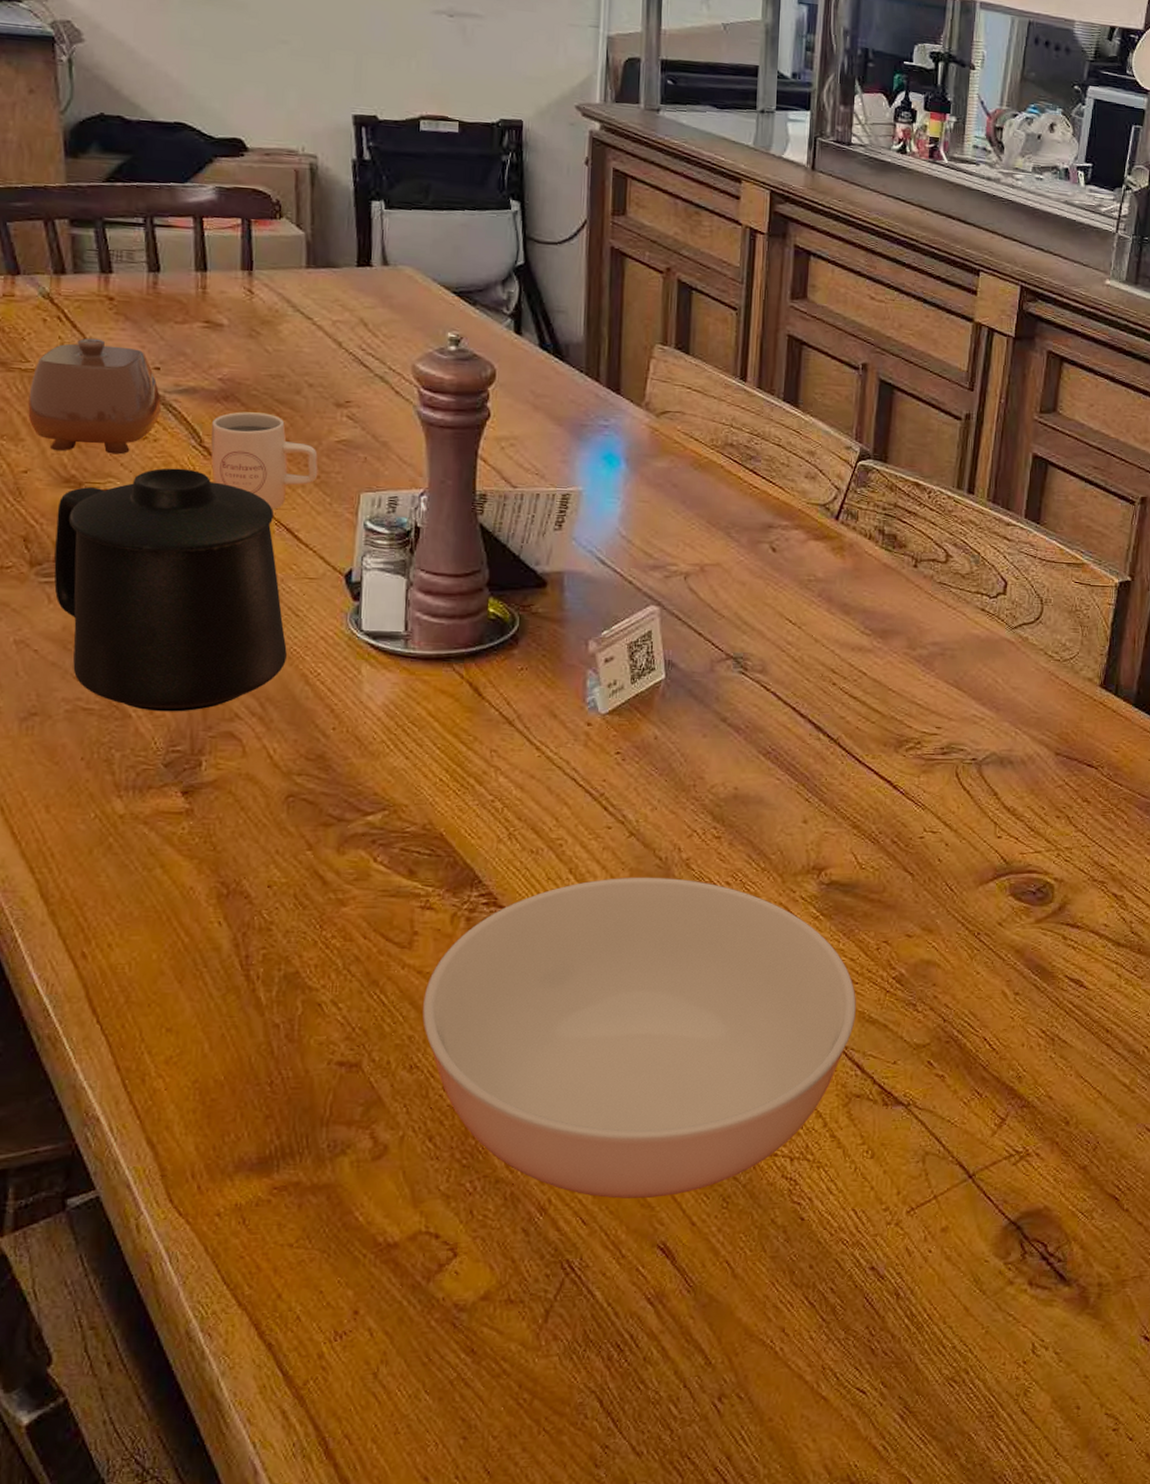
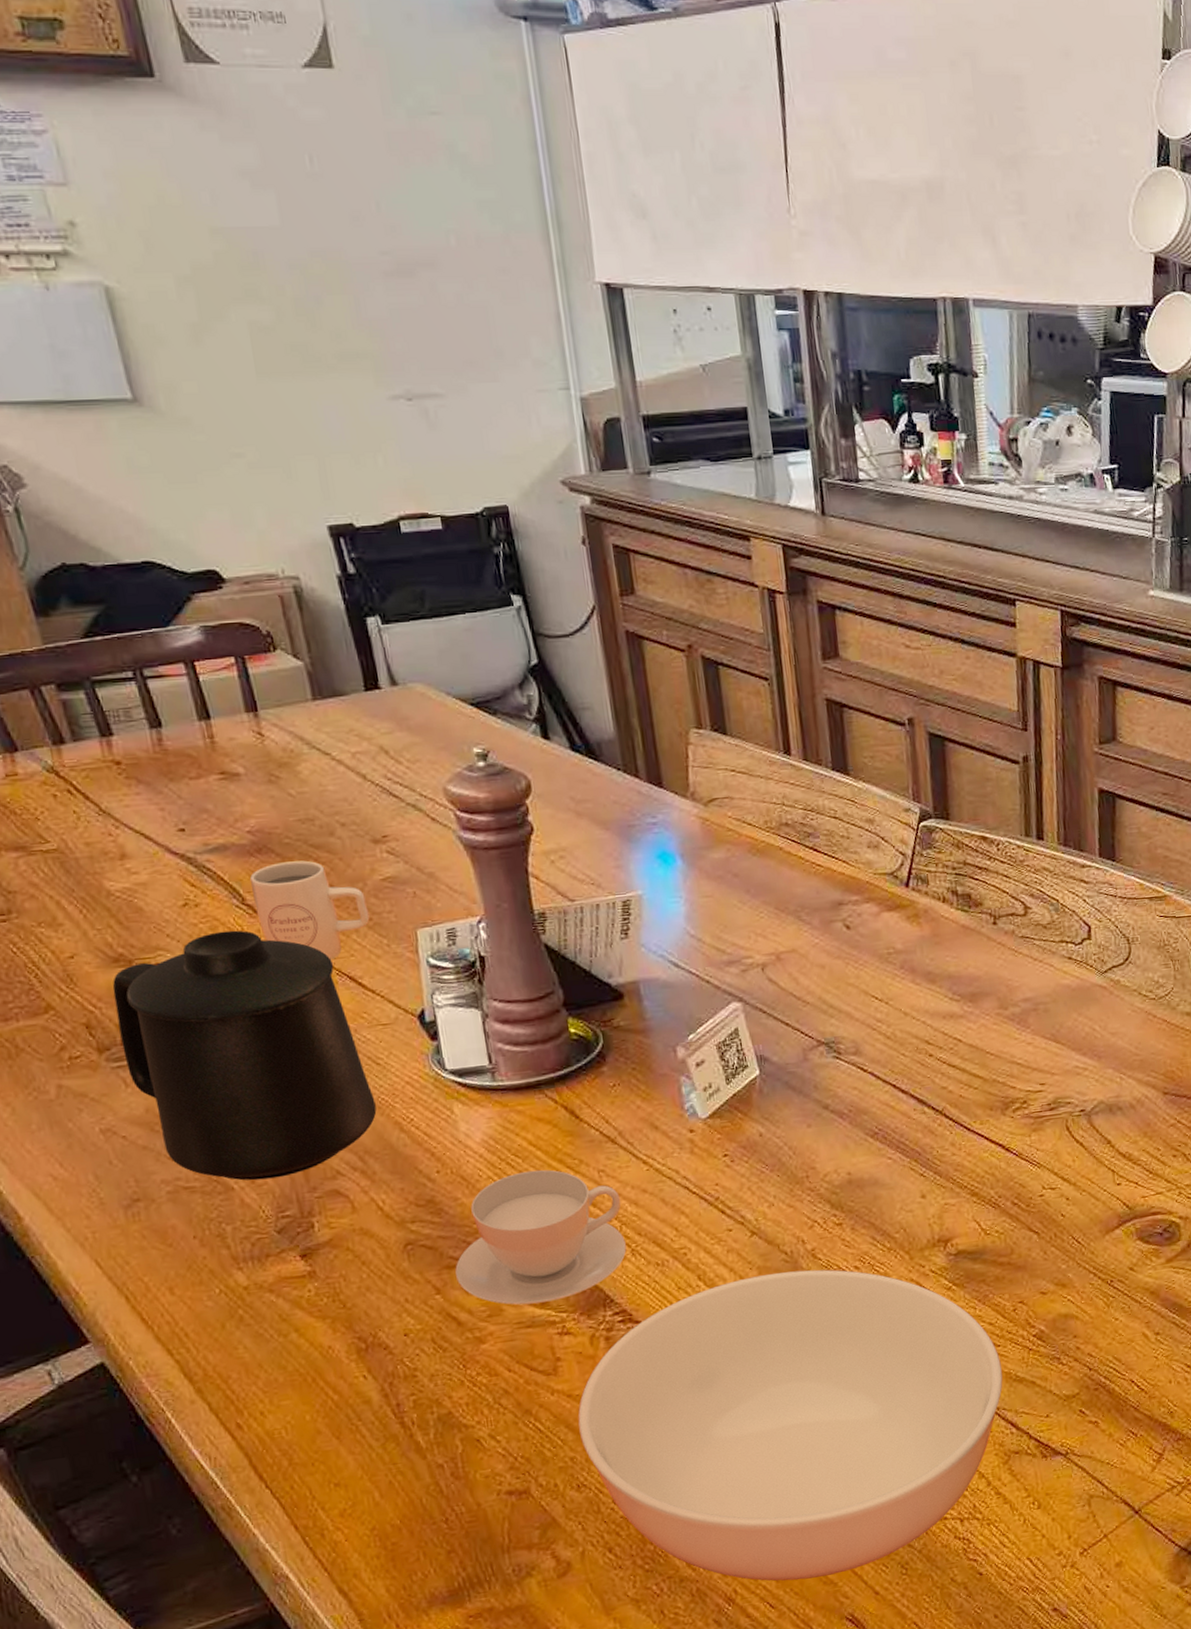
sugar bowl: present [28,338,161,455] -> none [56,807,196,930]
teacup: none [331,740,508,873] -> present [455,1169,627,1305]

